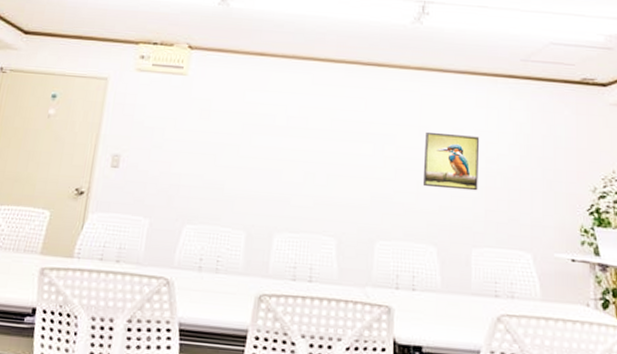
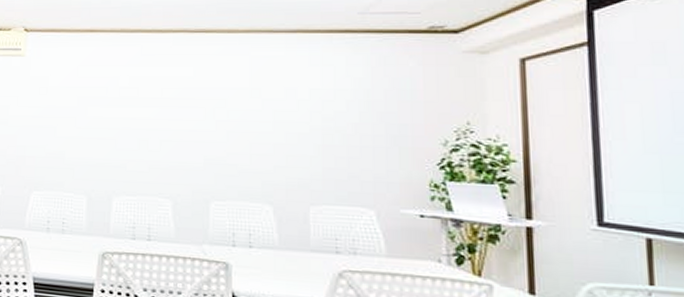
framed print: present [422,131,479,191] -> none [255,93,314,150]

